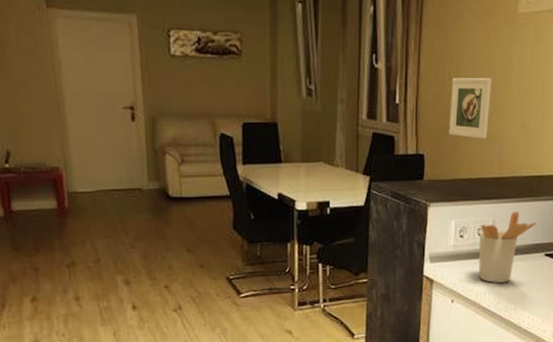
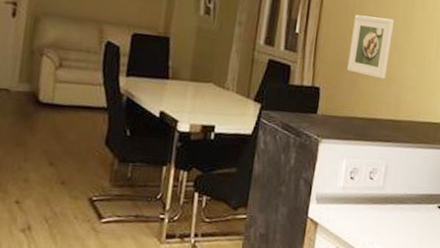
utensil holder: present [478,212,536,283] -> none [366,157,431,234]

